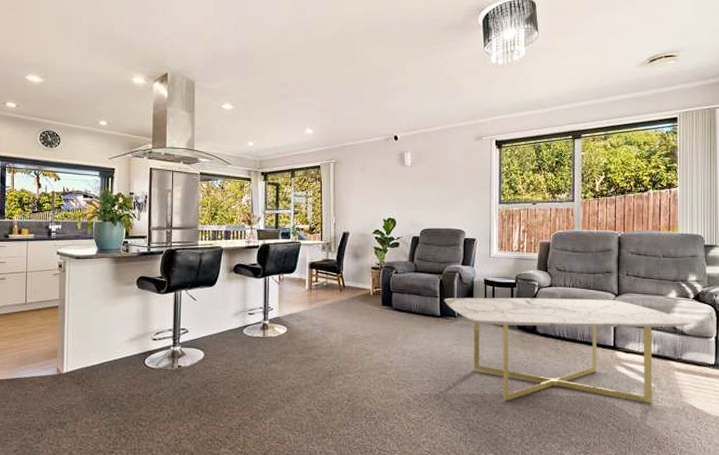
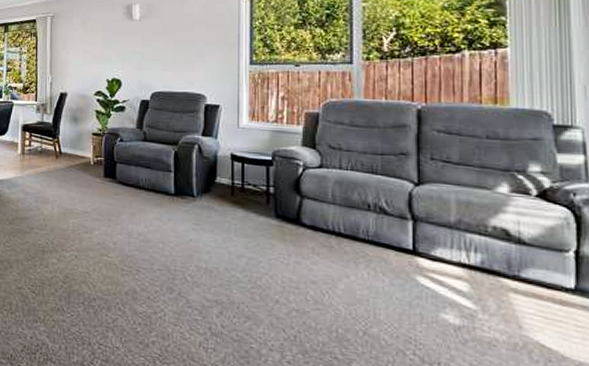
coffee table: present [444,297,692,404] -> none [179,173,536,333]

